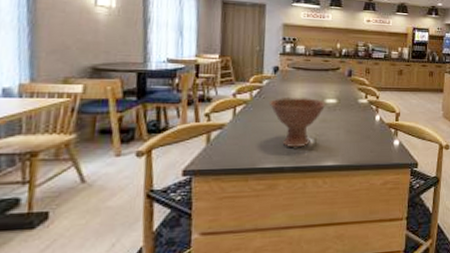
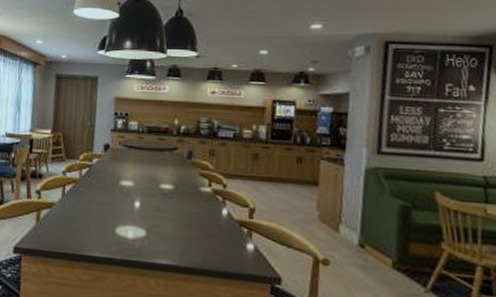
bowl: present [268,96,326,148] -> none [98,178,161,239]

